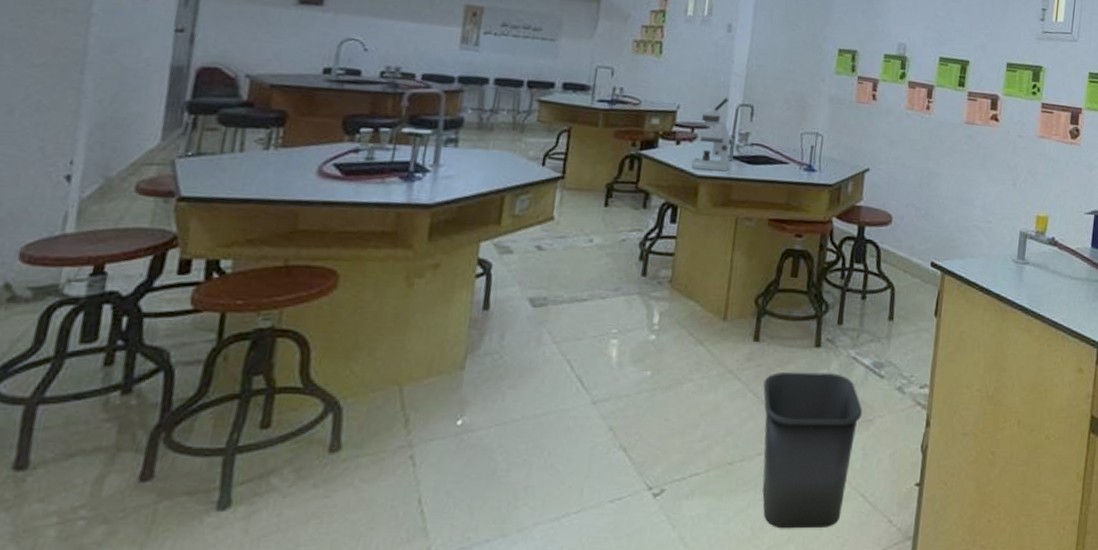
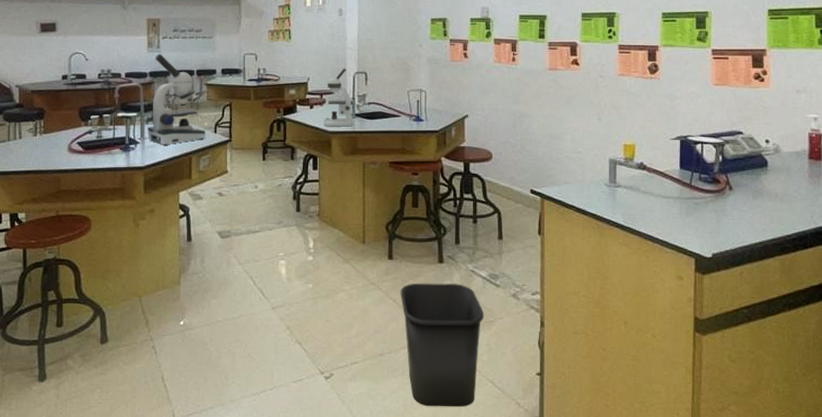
microscope: none [444,53,529,179] -> present [147,53,205,146]

